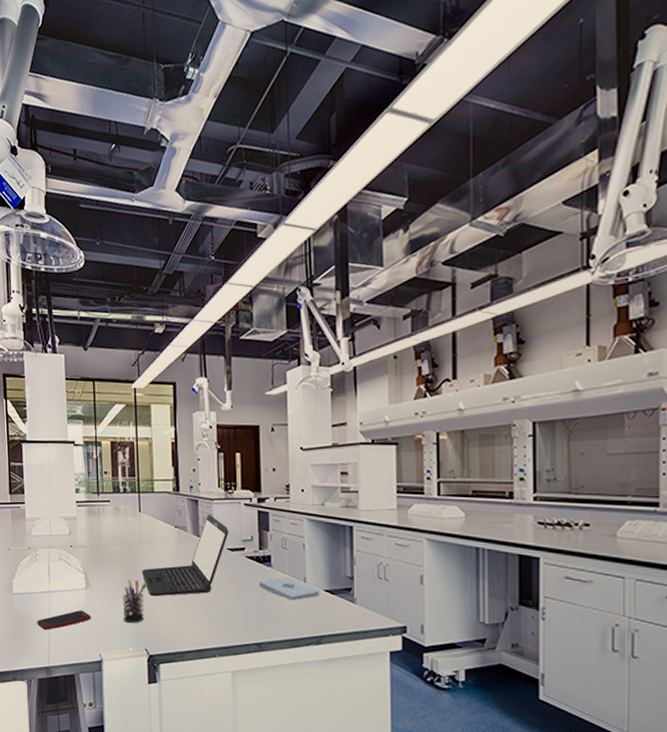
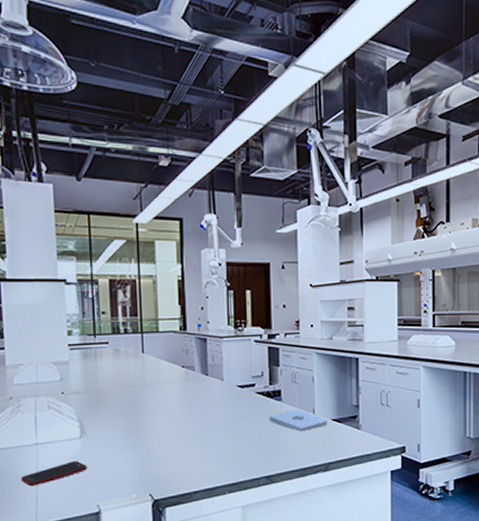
pen holder: present [123,580,148,624] -> none [124,424,152,470]
laptop: present [142,513,229,597] -> none [146,352,239,440]

